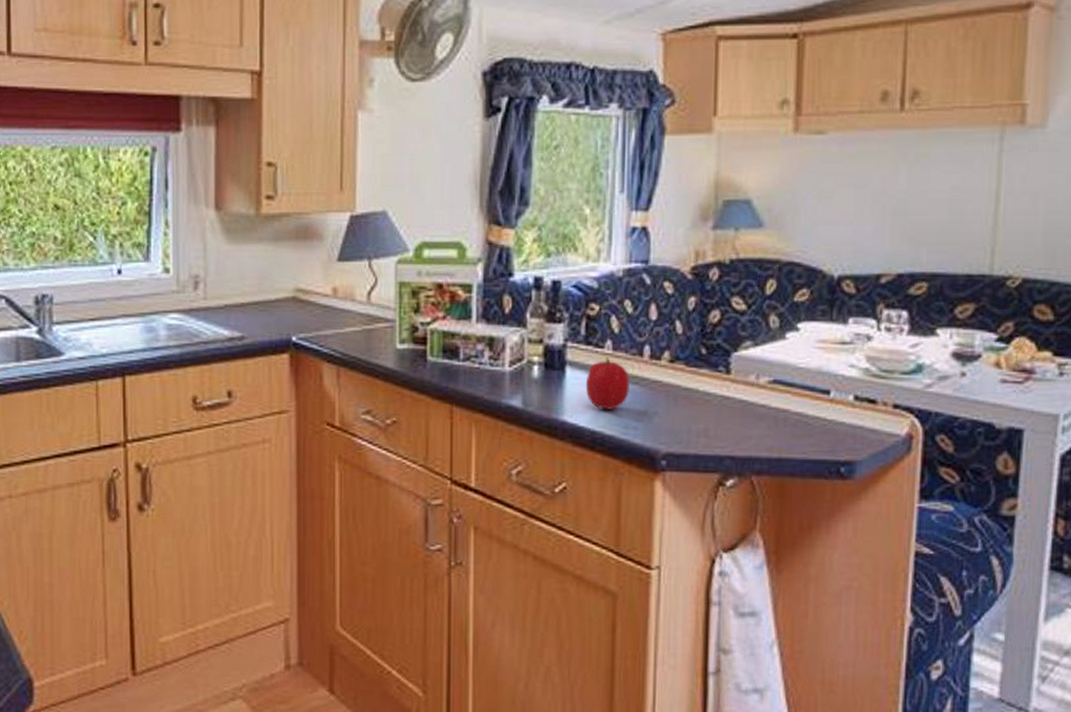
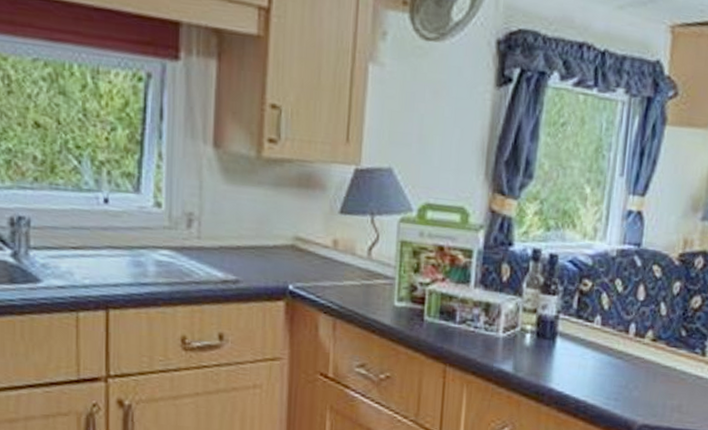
fruit: present [585,356,631,410] -> none [573,330,615,381]

